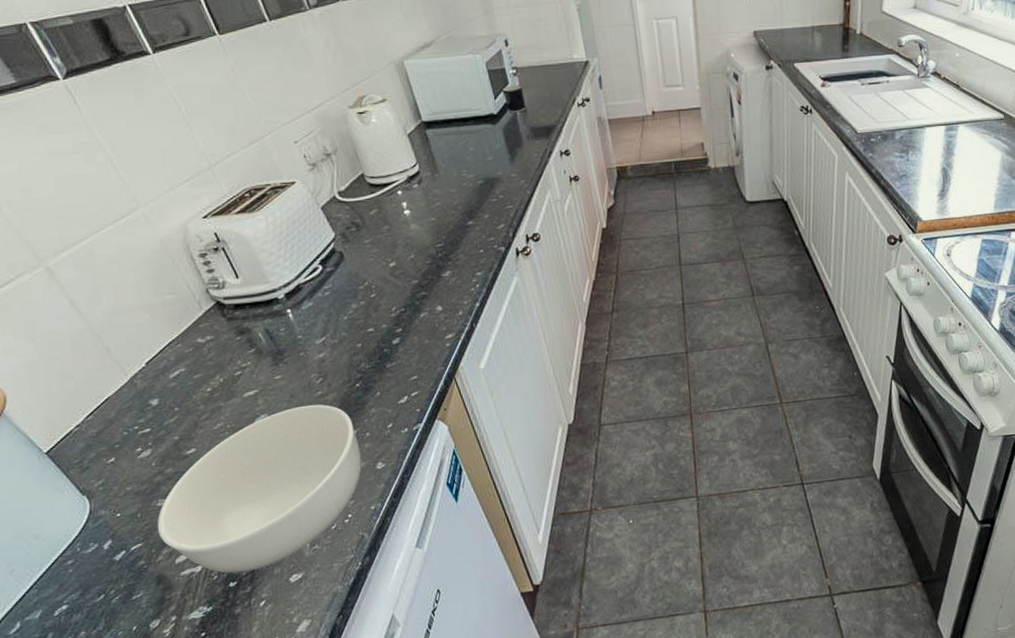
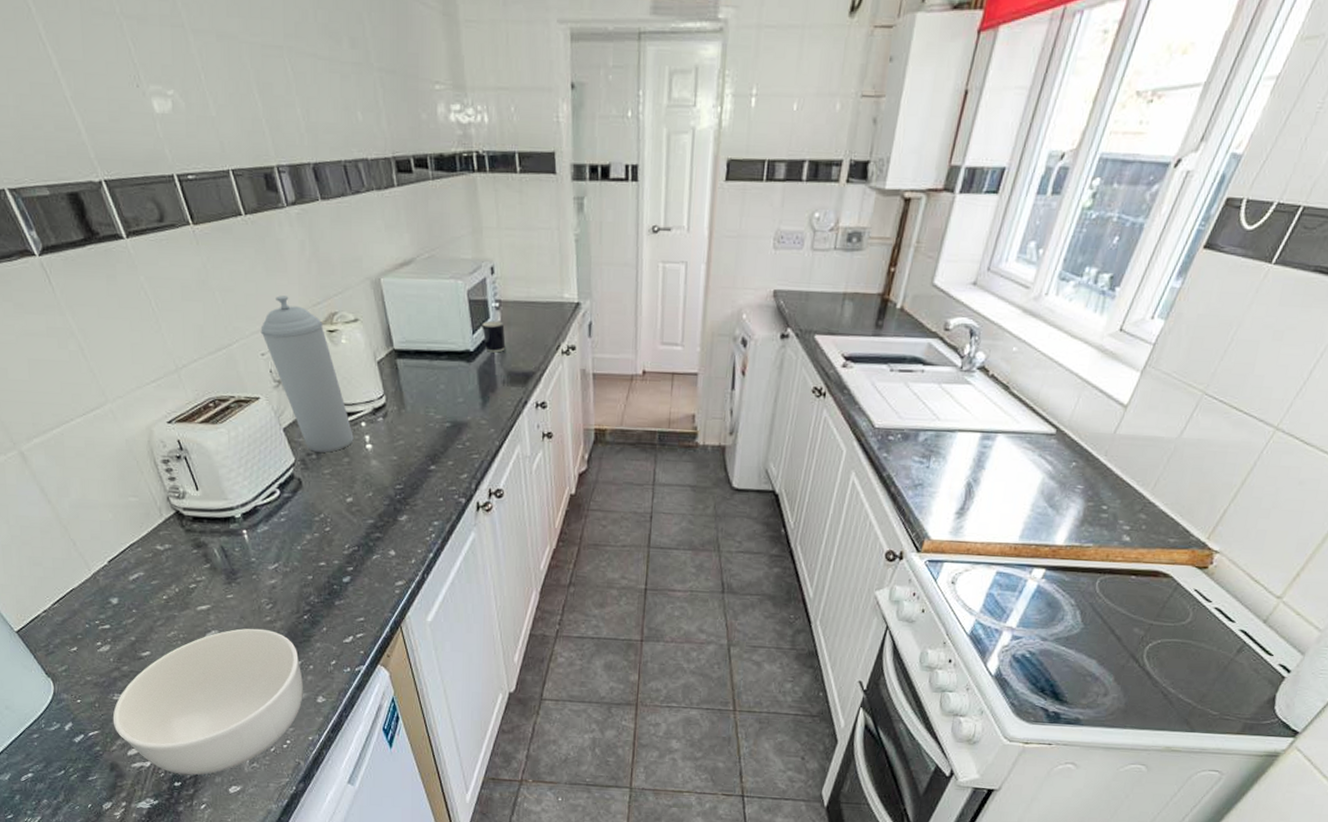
canister: none [292,87,392,225] -> present [260,295,354,453]

